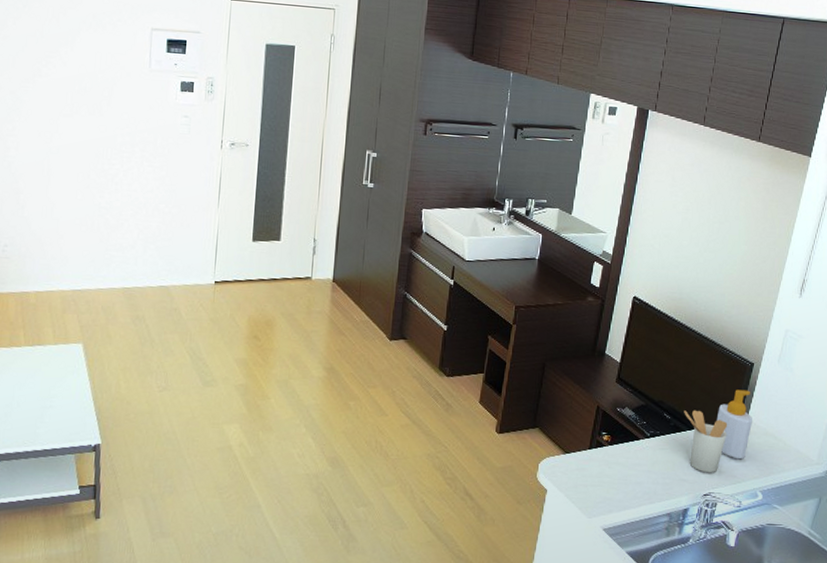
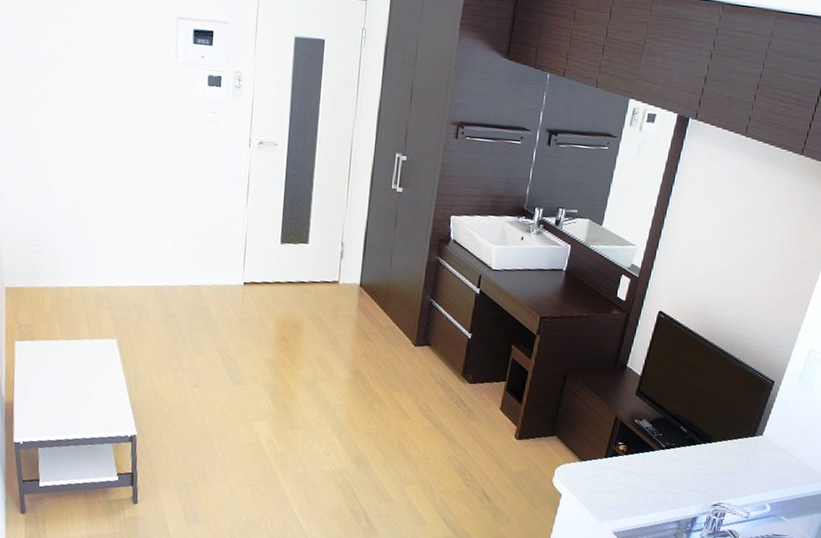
utensil holder: present [684,410,728,473] -> none [700,424,743,485]
soap bottle: present [716,389,752,460] -> none [732,406,768,473]

